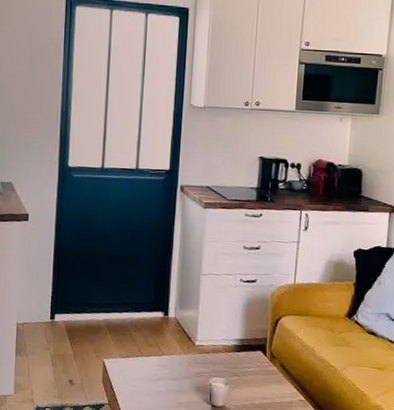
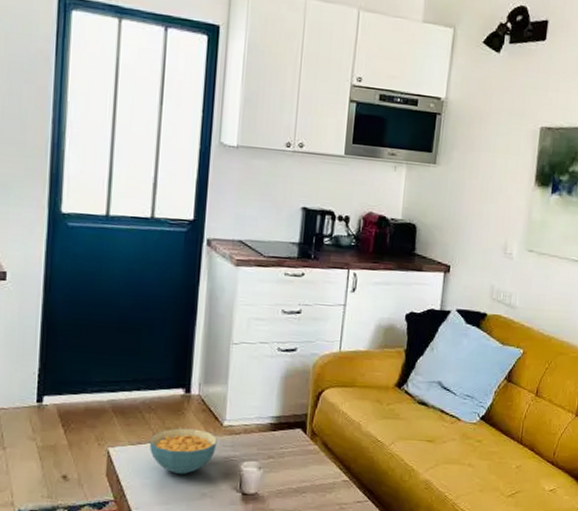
cereal bowl: none [135,345,191,386] -> present [149,428,217,475]

